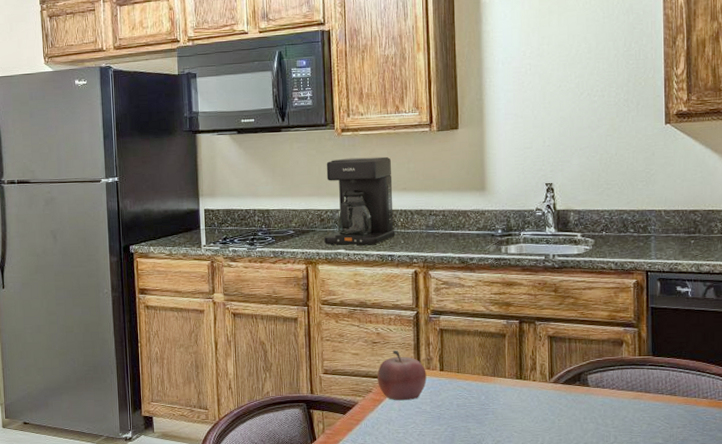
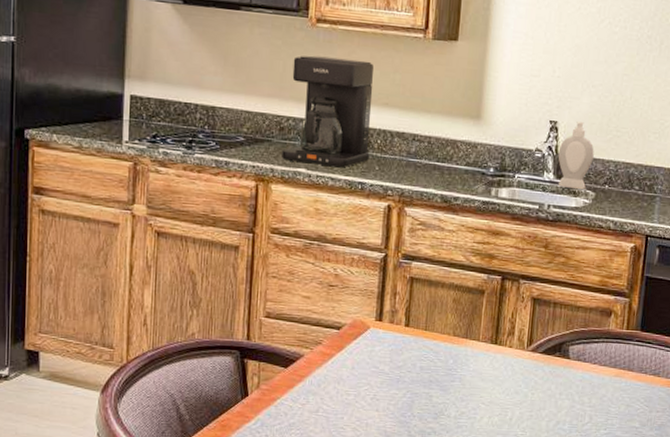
fruit: present [377,351,427,401] -> none [330,297,389,358]
soap bottle: none [556,181,589,239] -> present [557,122,594,190]

